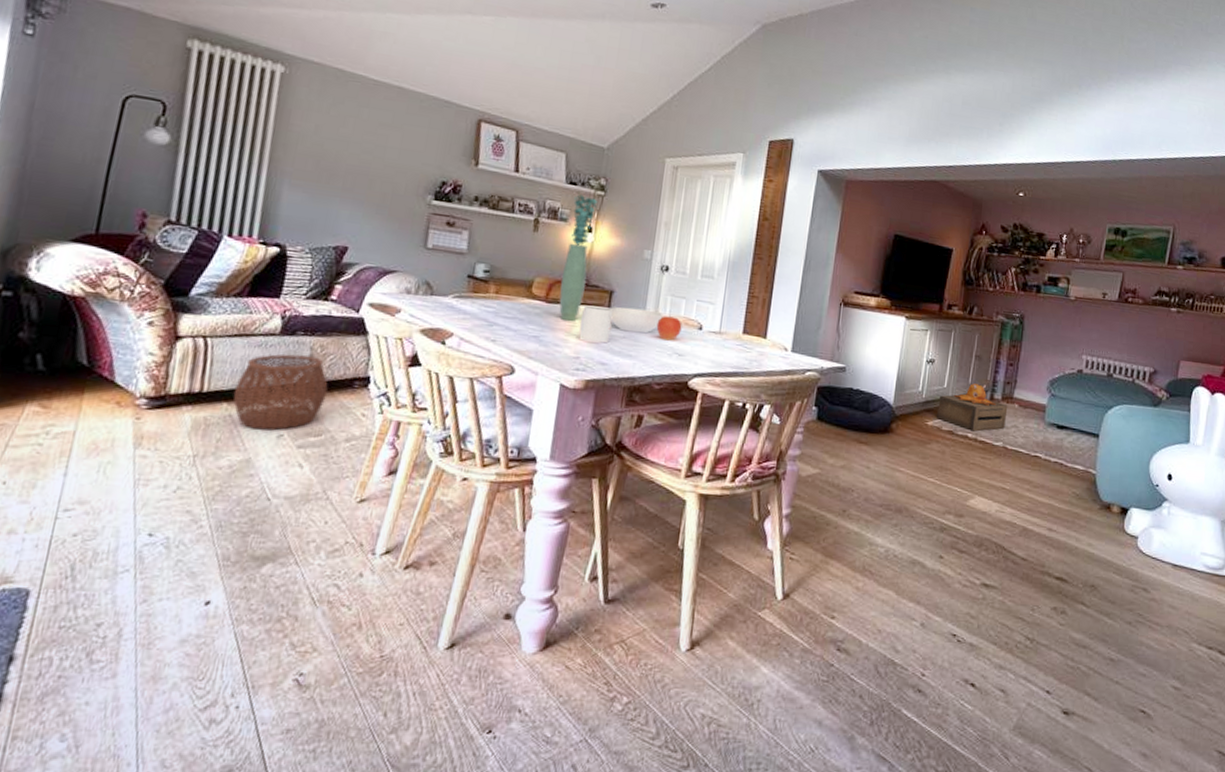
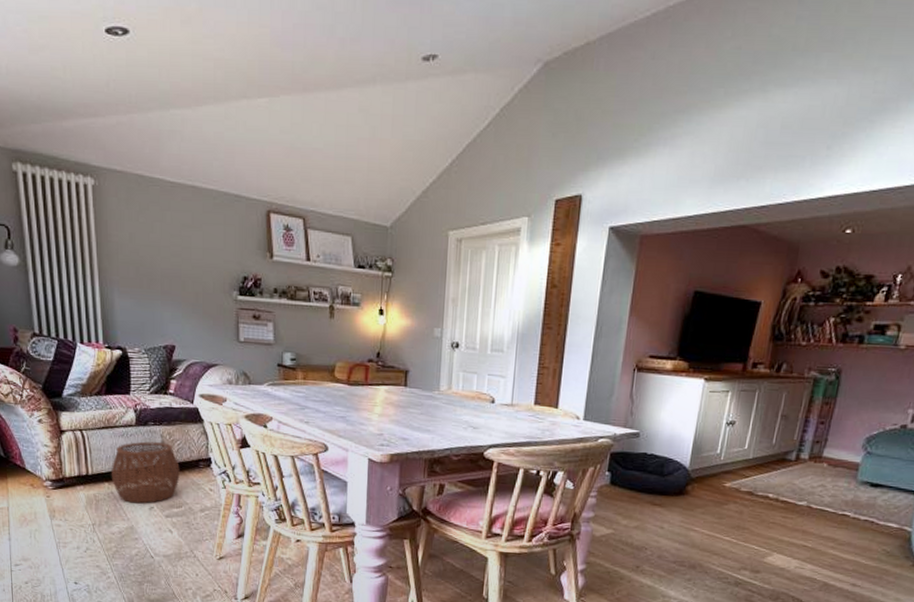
vase: present [559,190,597,323] -> none [359,273,386,402]
mug: present [579,305,613,344] -> none [381,385,410,421]
bowl: present [609,307,664,334] -> none [406,385,457,410]
fruit: present [656,315,682,341] -> none [451,390,475,415]
toy box: present [937,383,1008,432] -> none [735,444,816,492]

